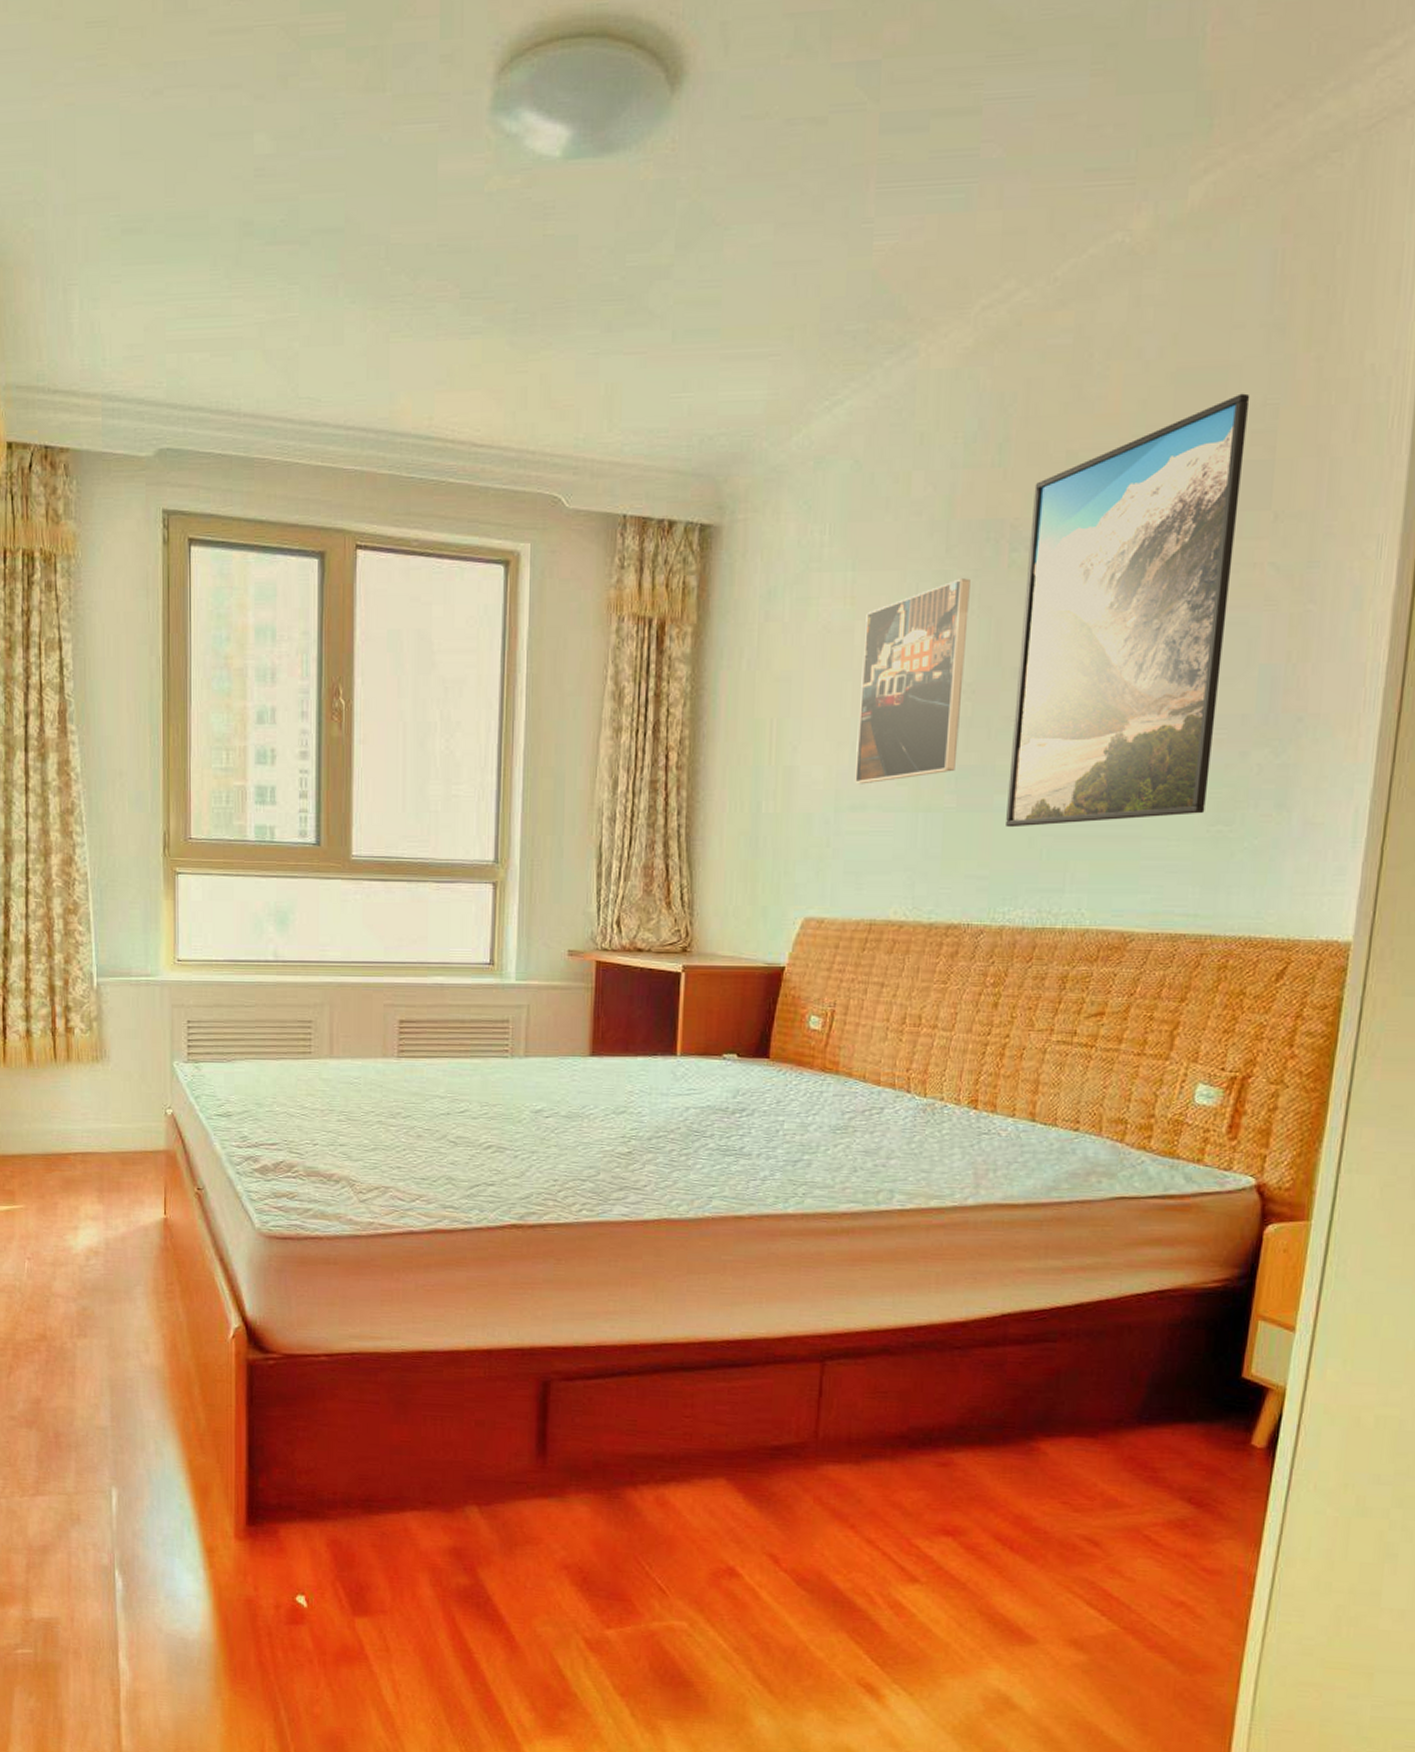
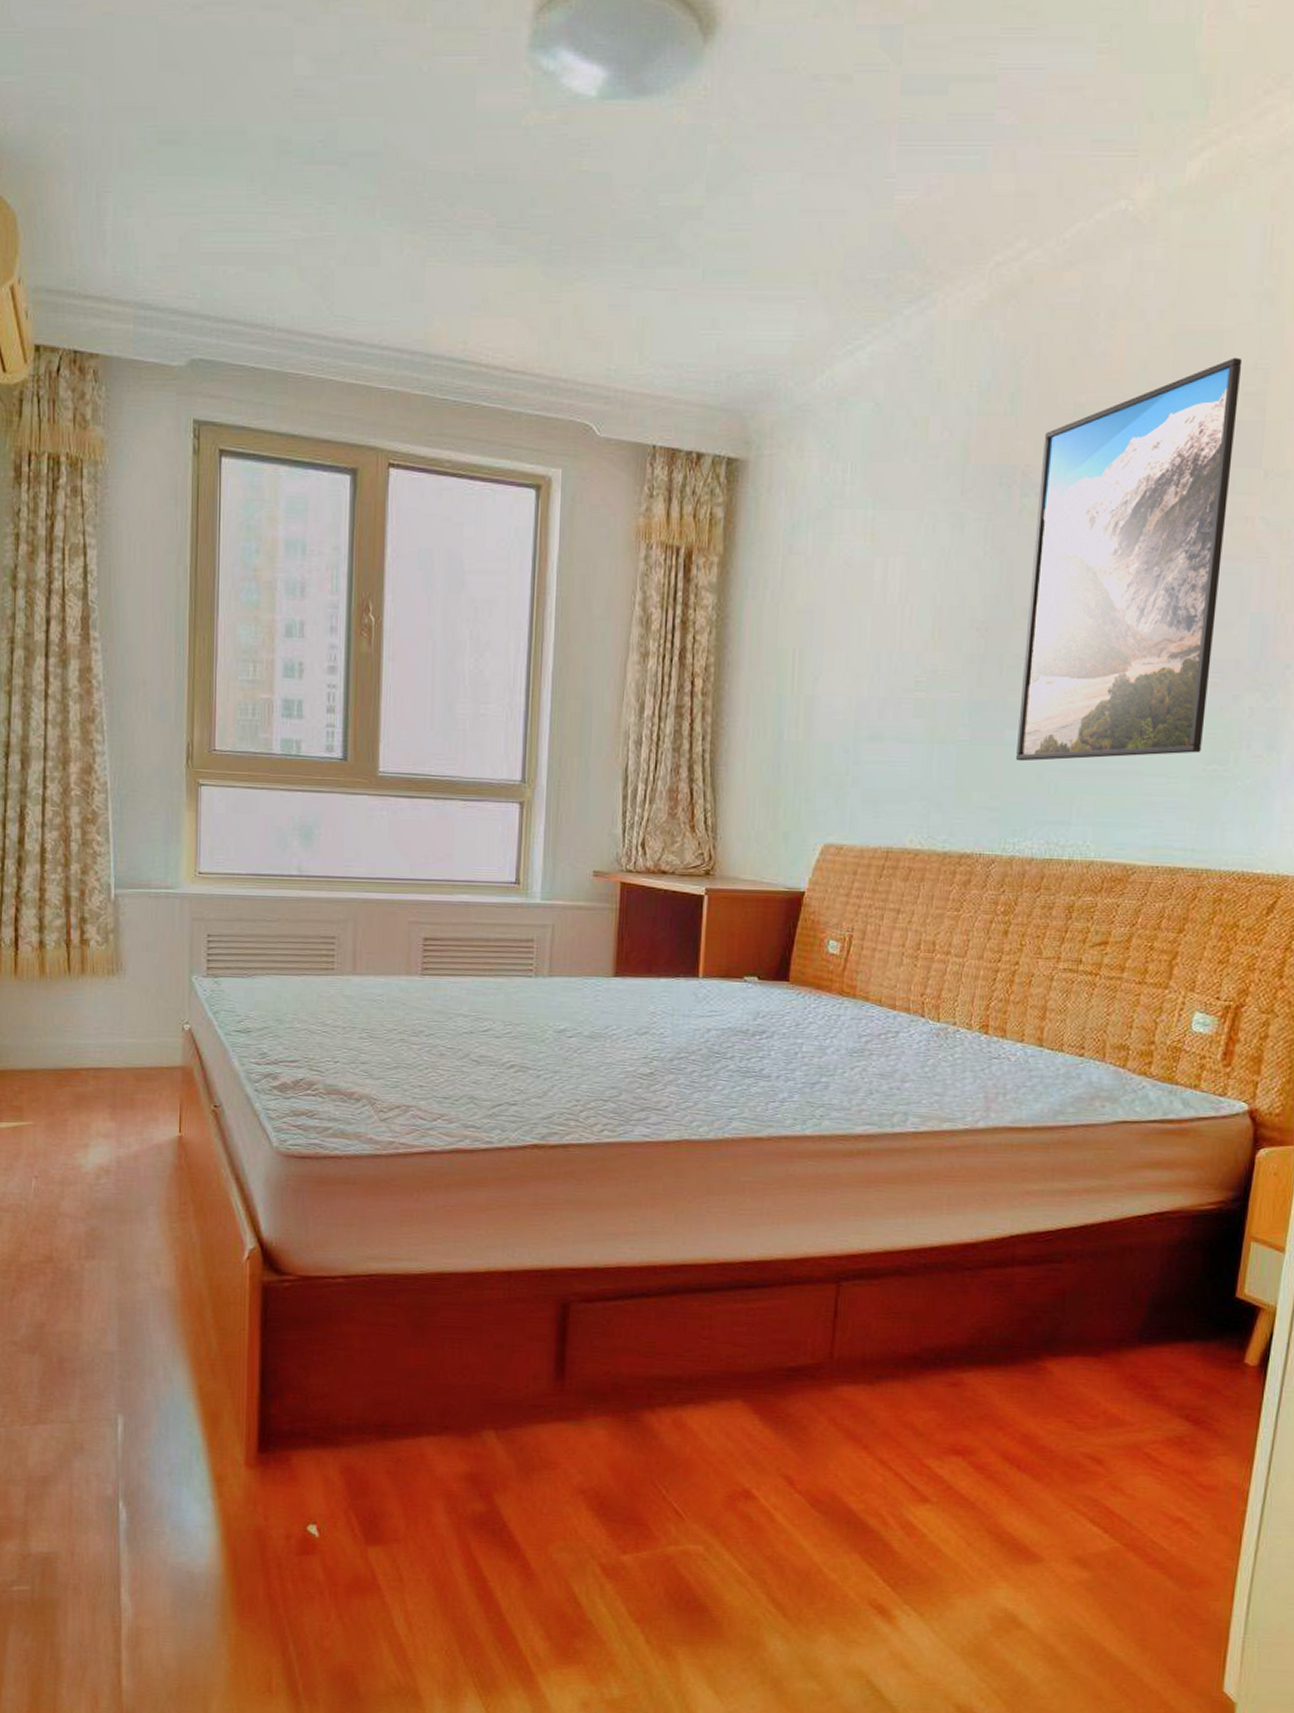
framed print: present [855,578,971,784] -> none [874,520,984,716]

